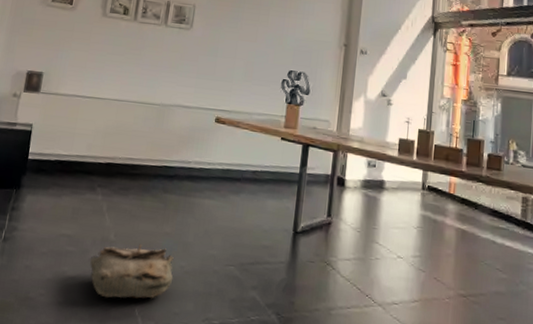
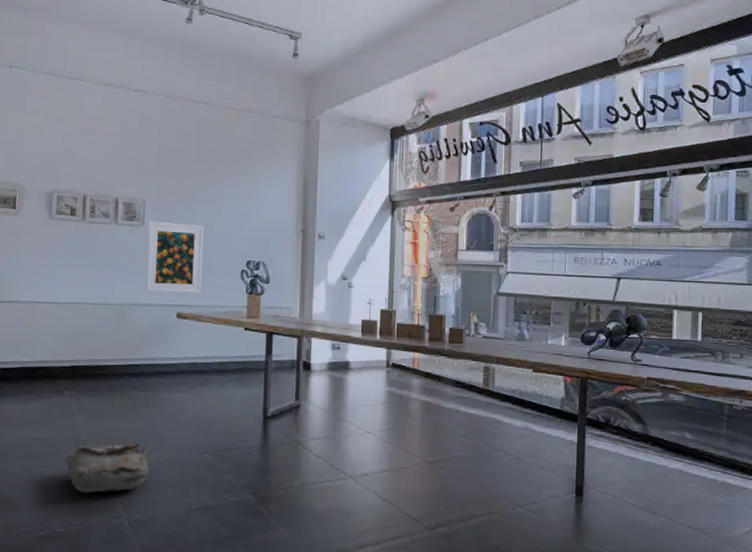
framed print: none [187,25,250,100] -> present [145,221,204,293]

